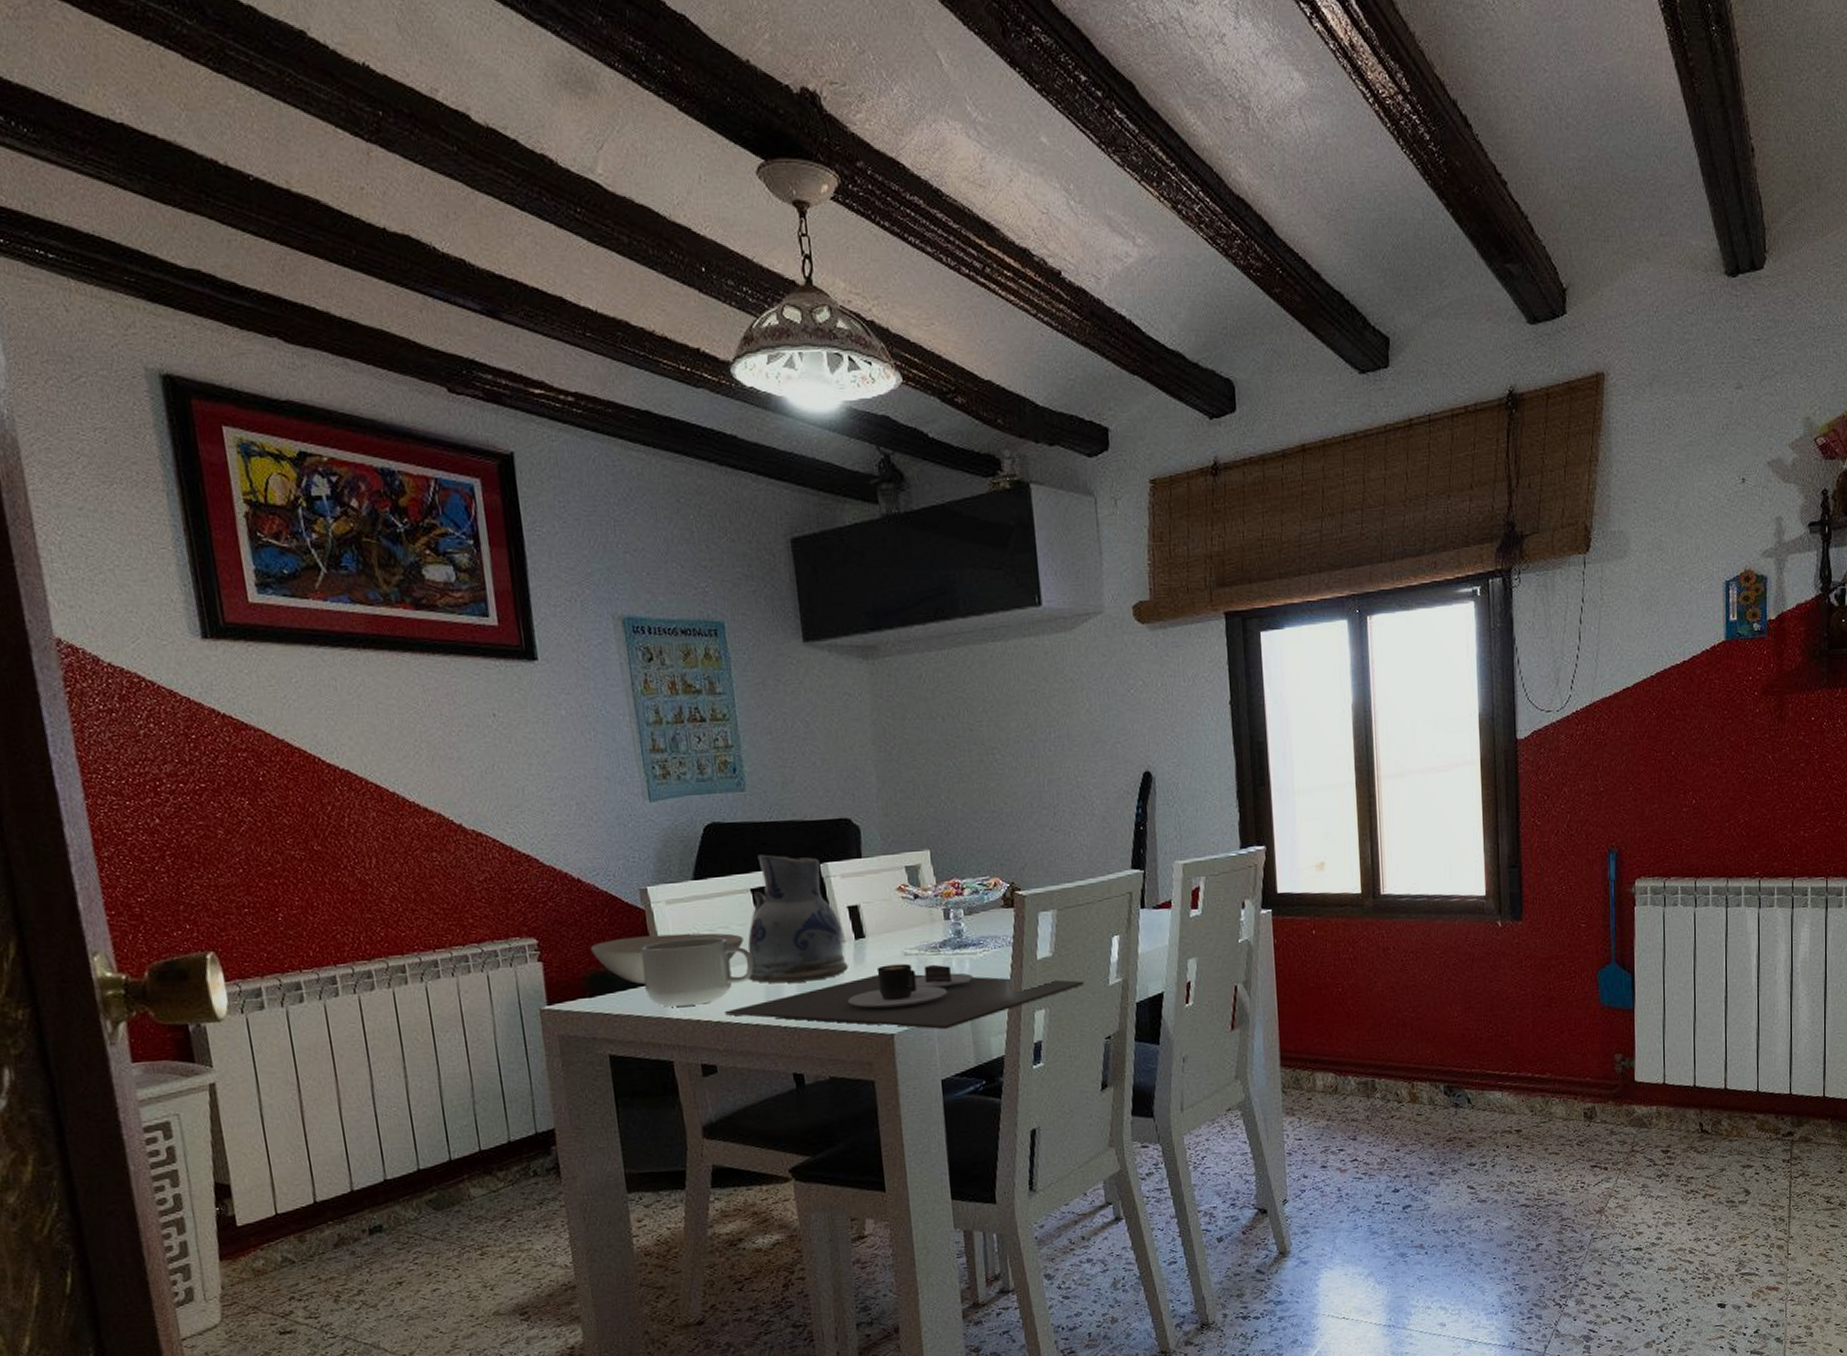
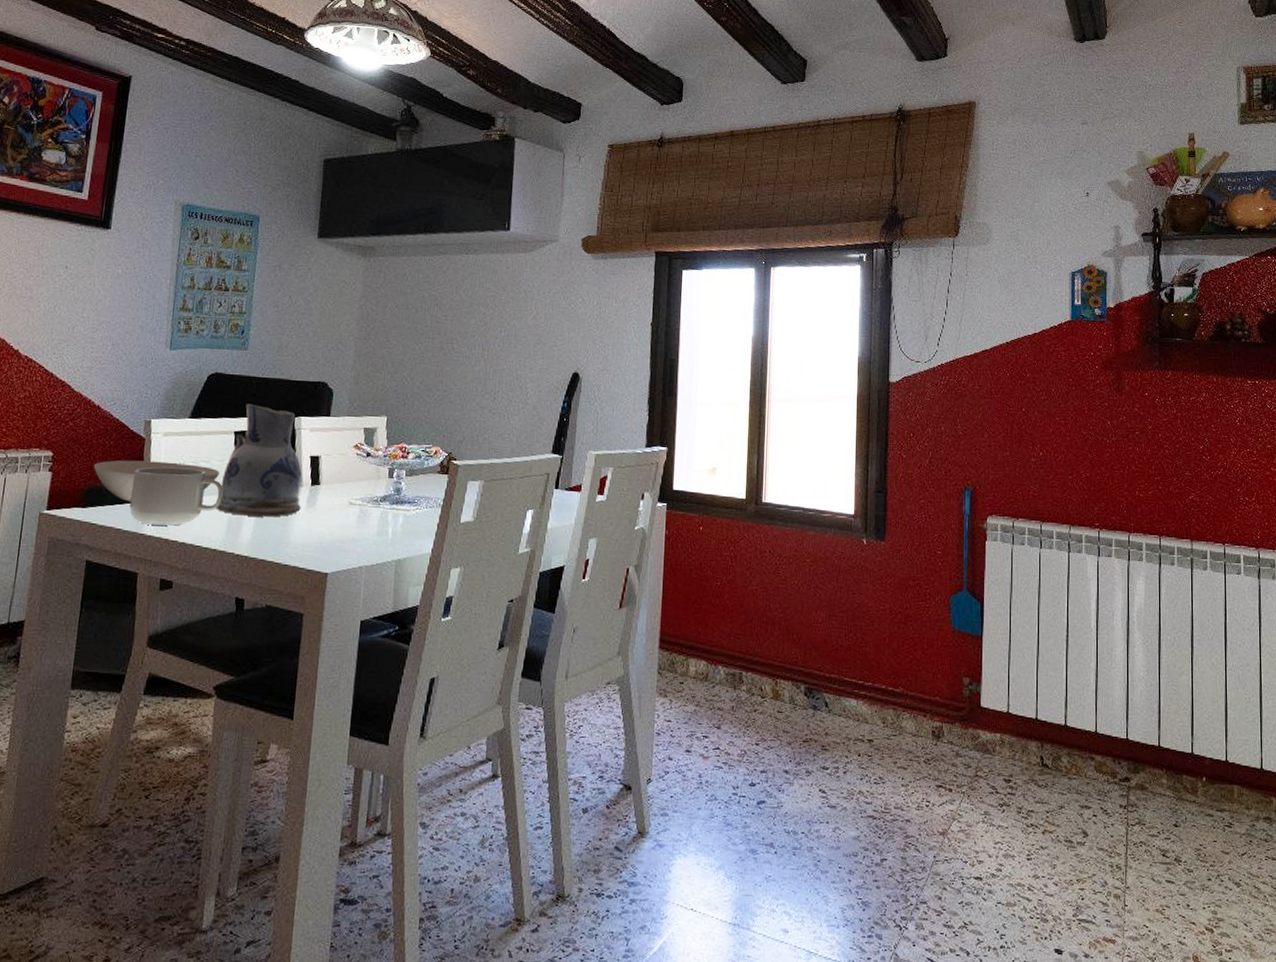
place setting: present [725,963,1084,1030] -> none [190,511,497,575]

